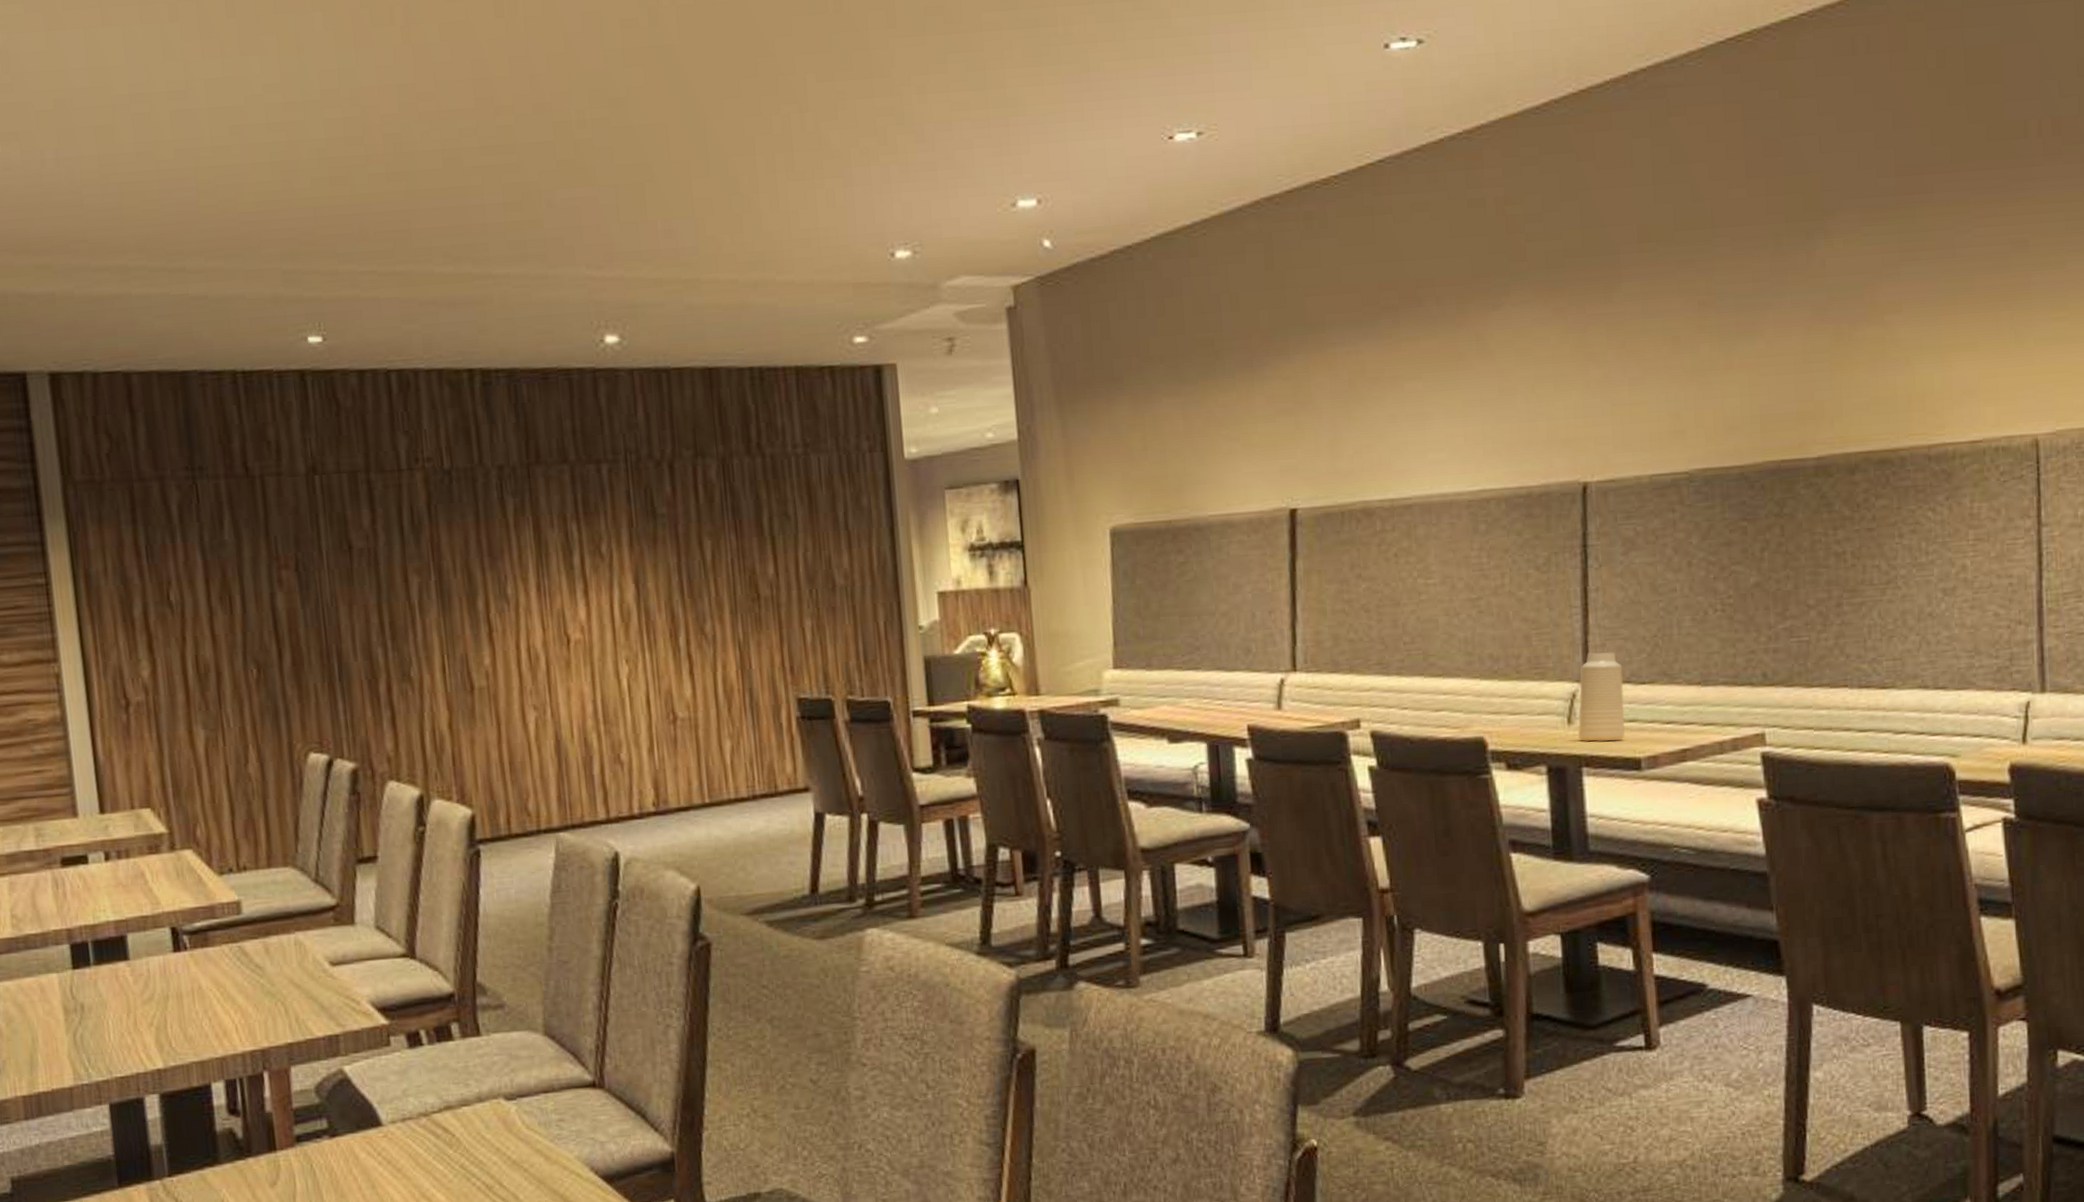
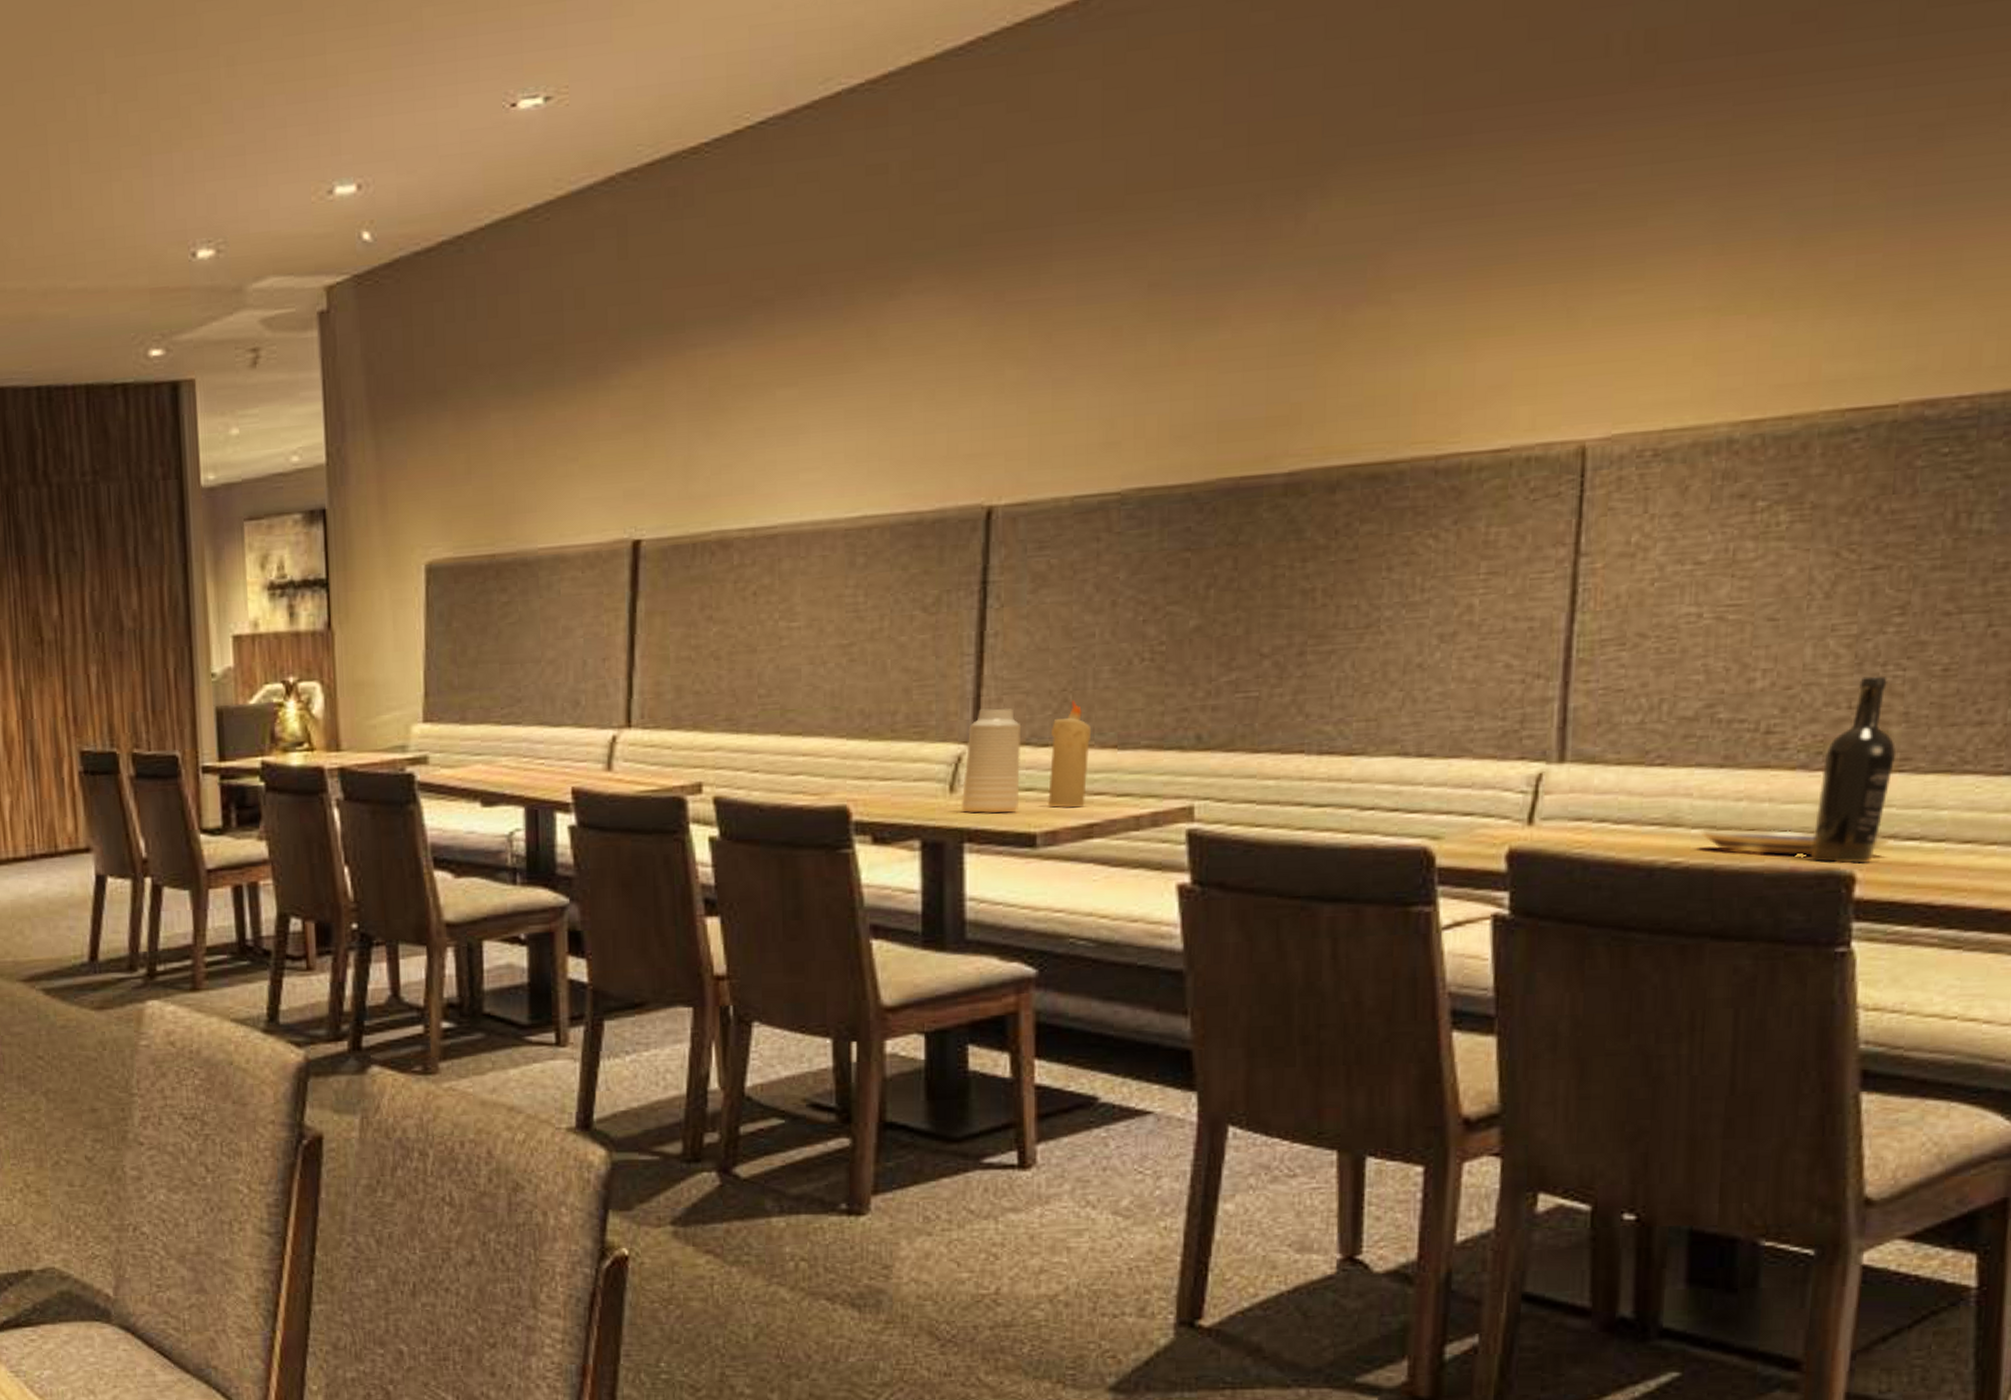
candle: none [1646,645,1680,736] -> present [1048,700,1092,808]

